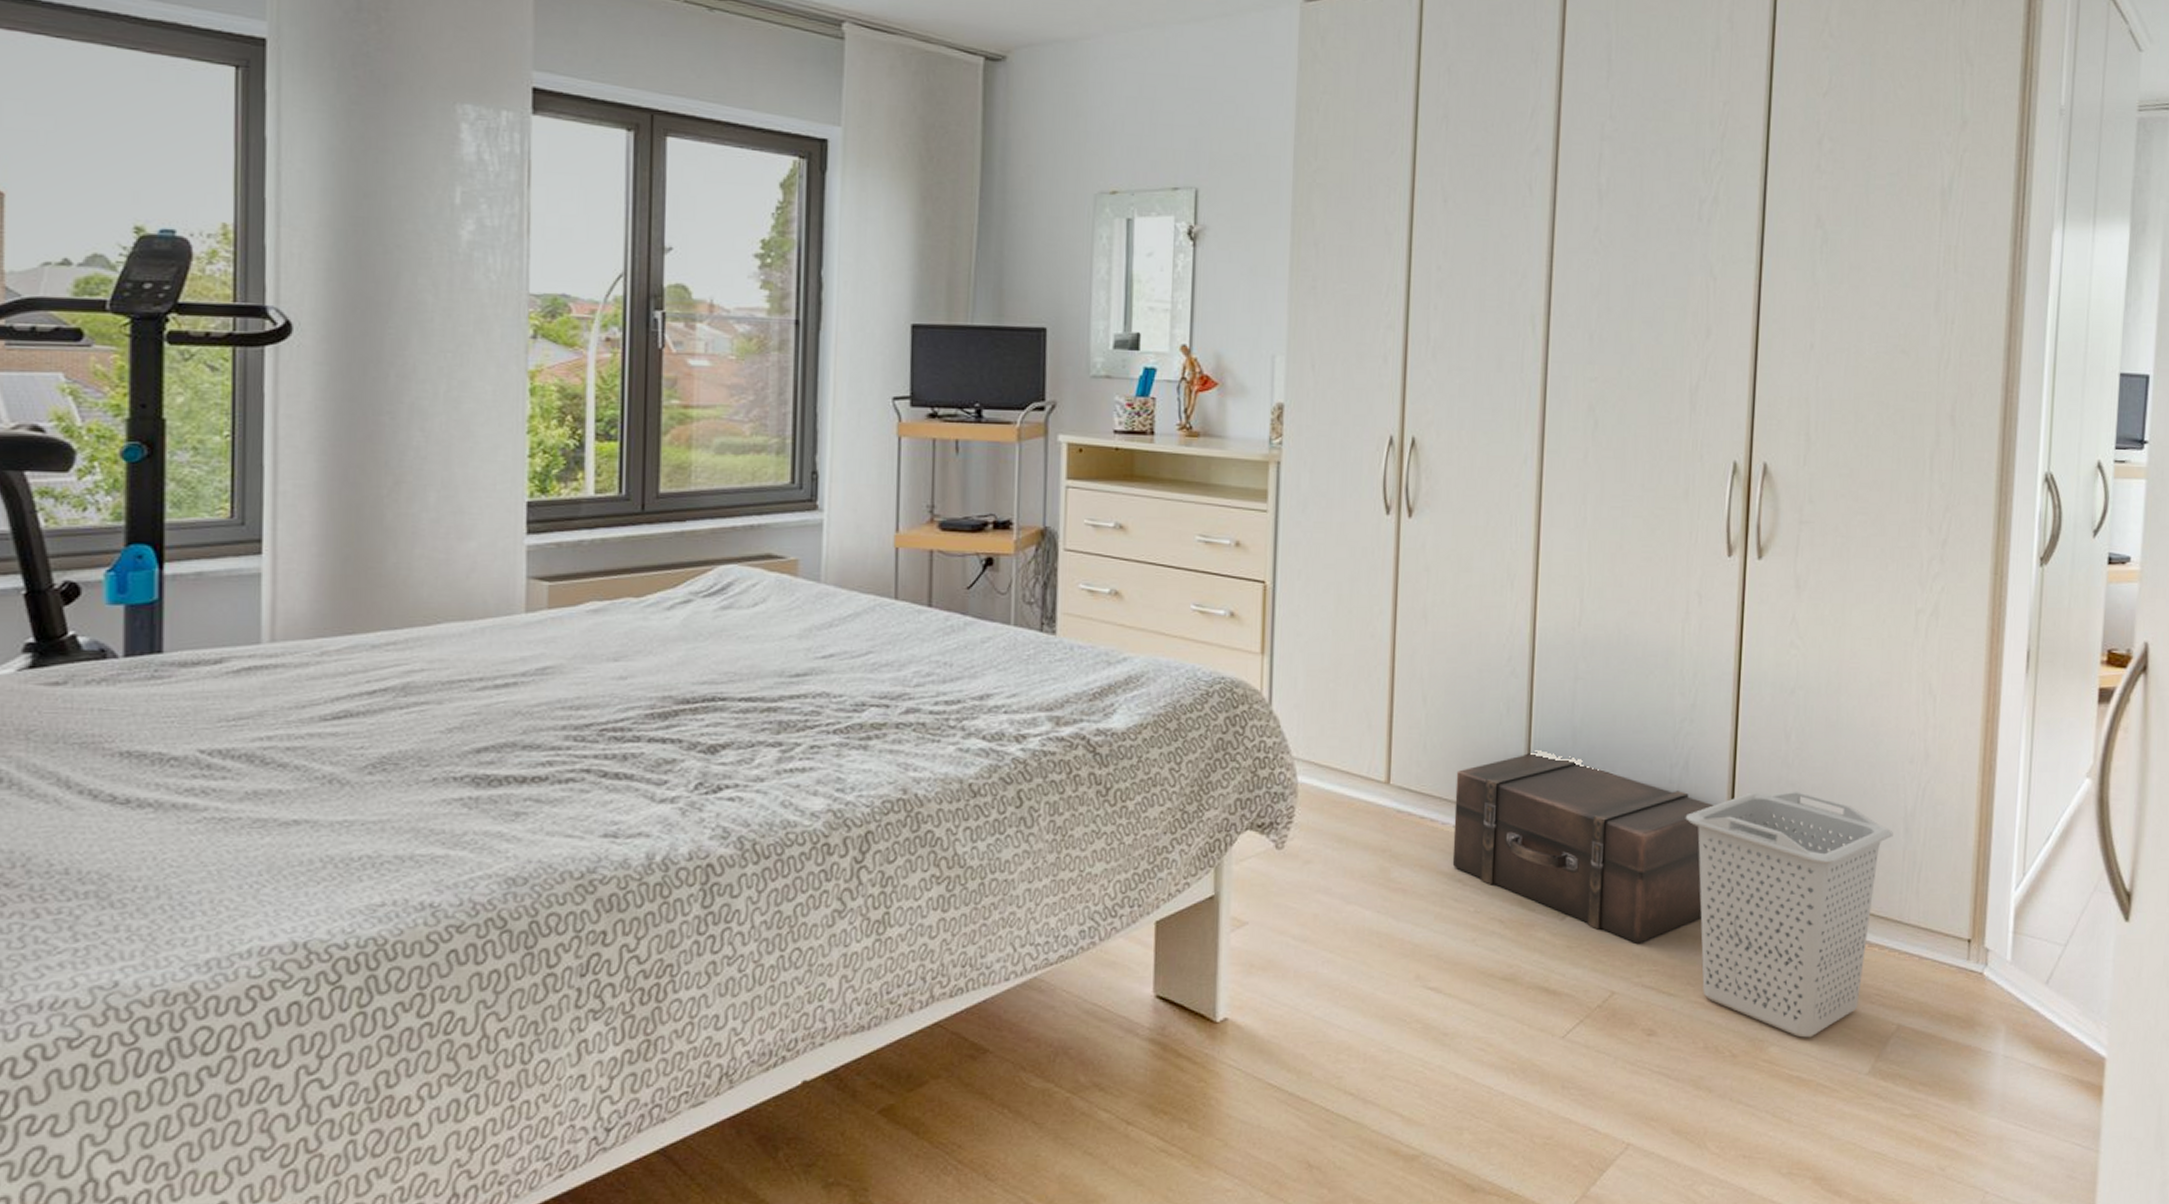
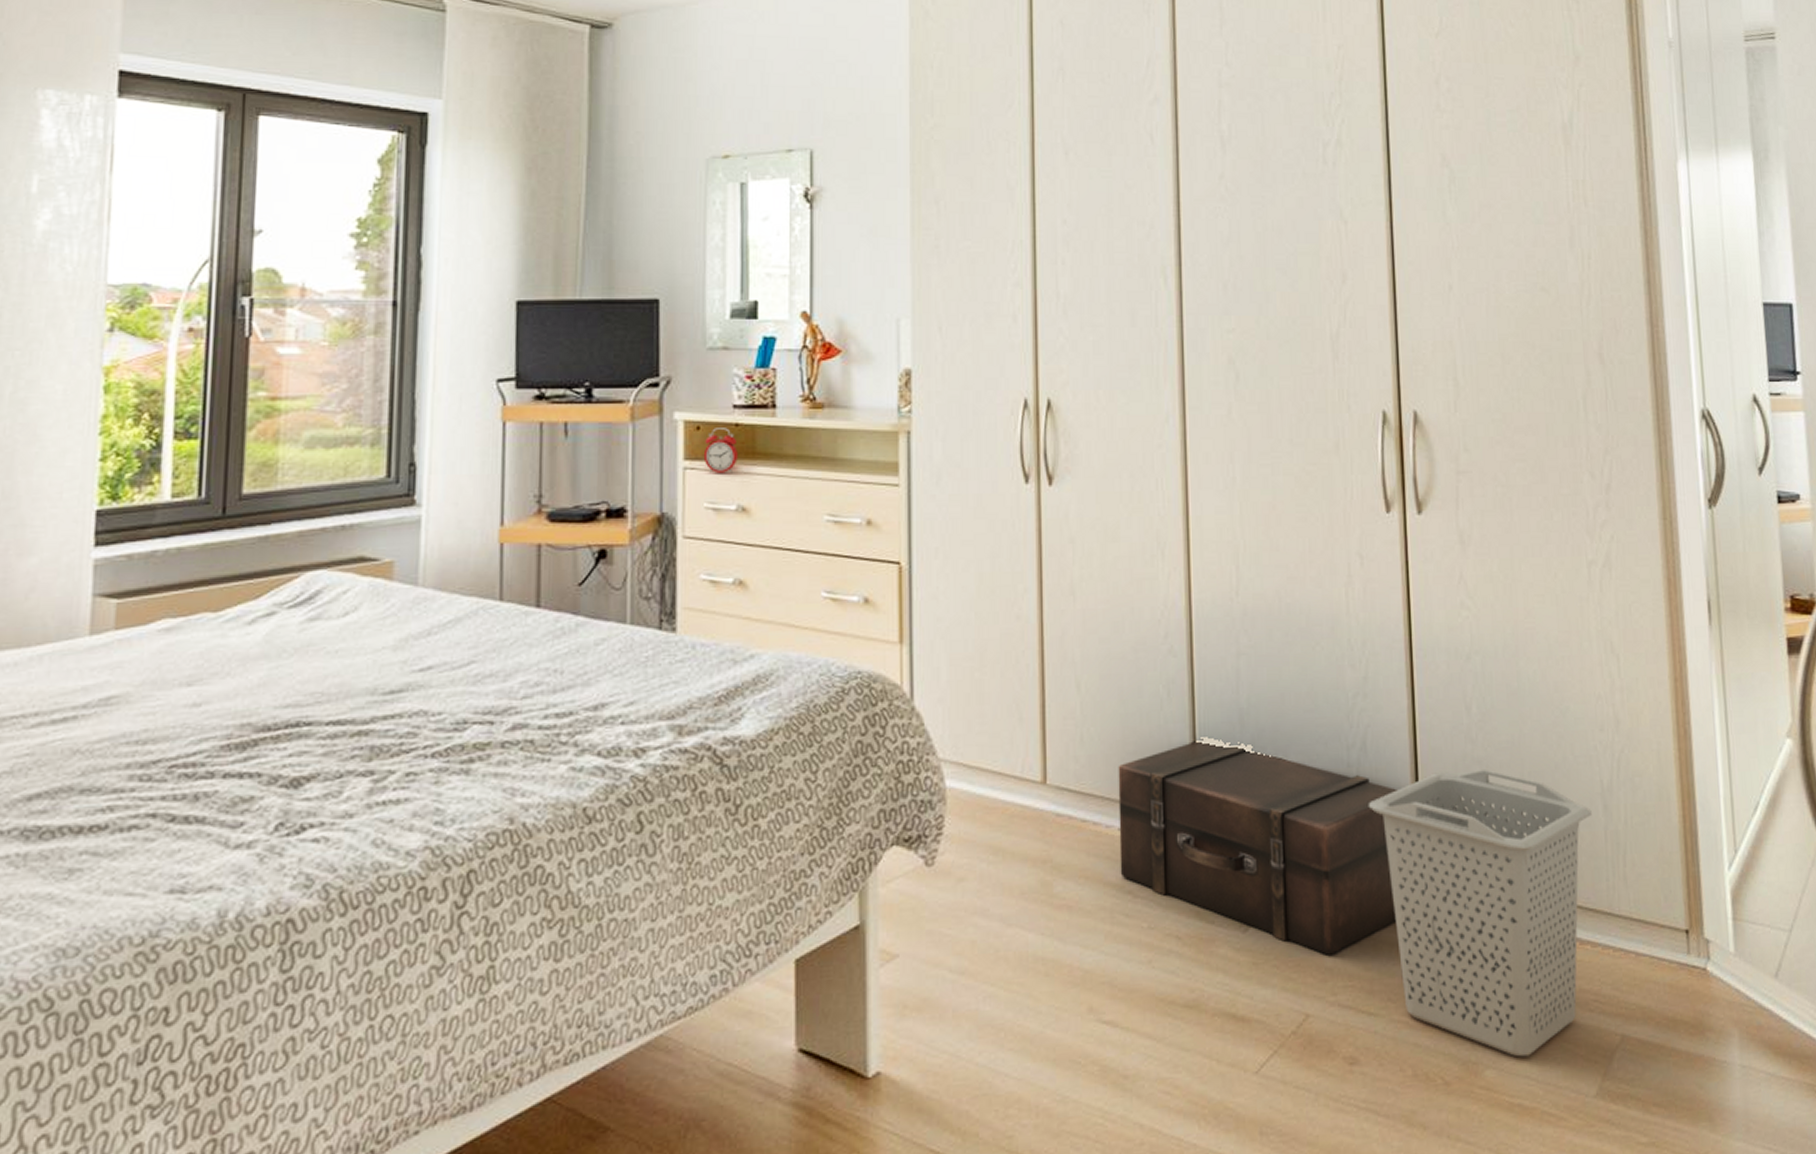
alarm clock: none [1084,451,1117,493] -> present [703,428,738,473]

